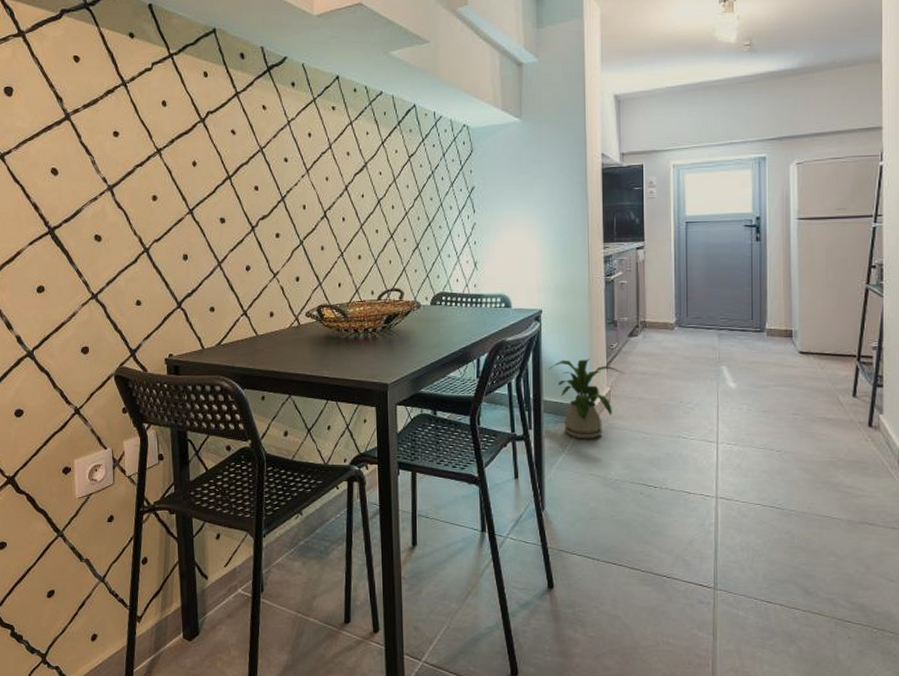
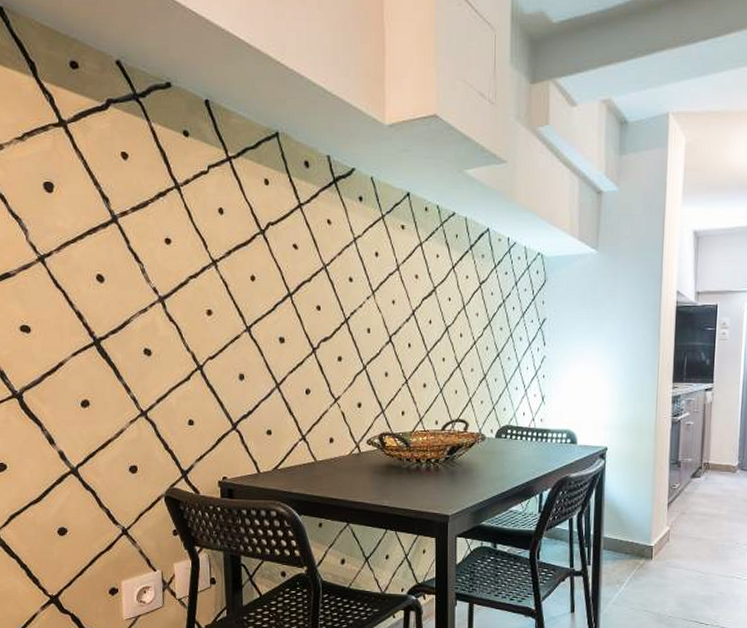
house plant: present [548,358,622,439] -> none [610,497,682,577]

